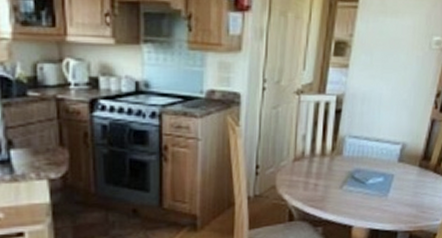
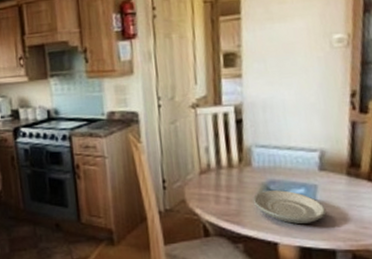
plate: none [338,179,397,209] -> present [252,190,327,224]

